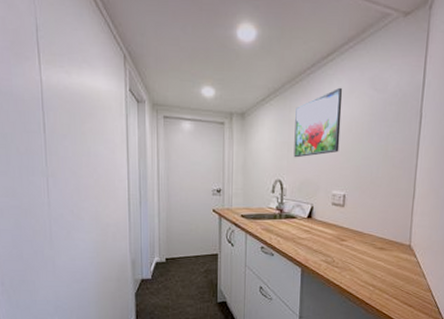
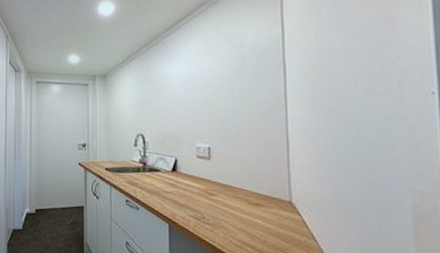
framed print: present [293,87,343,158] -> none [154,46,200,113]

